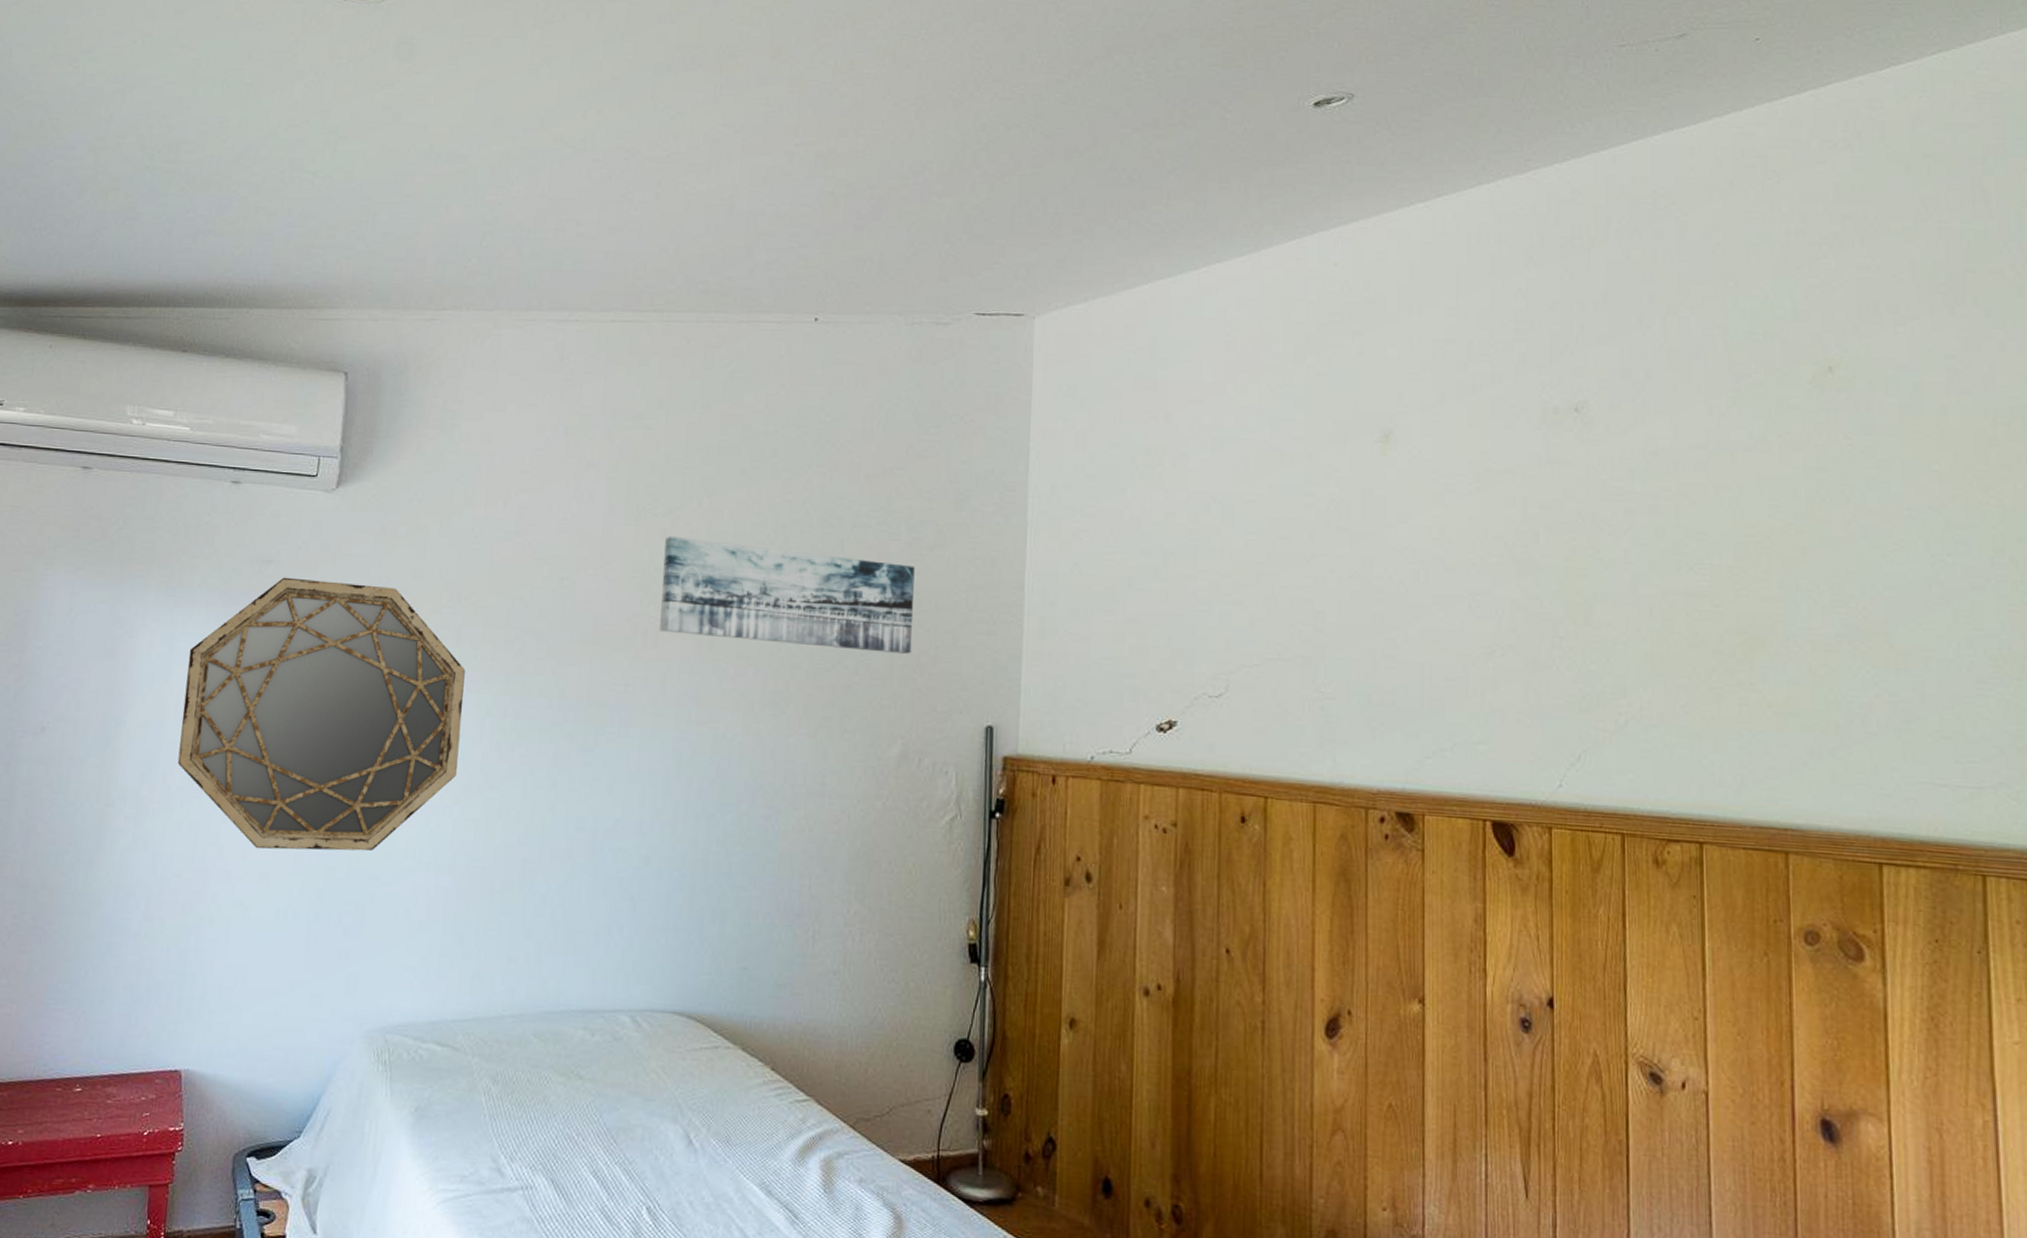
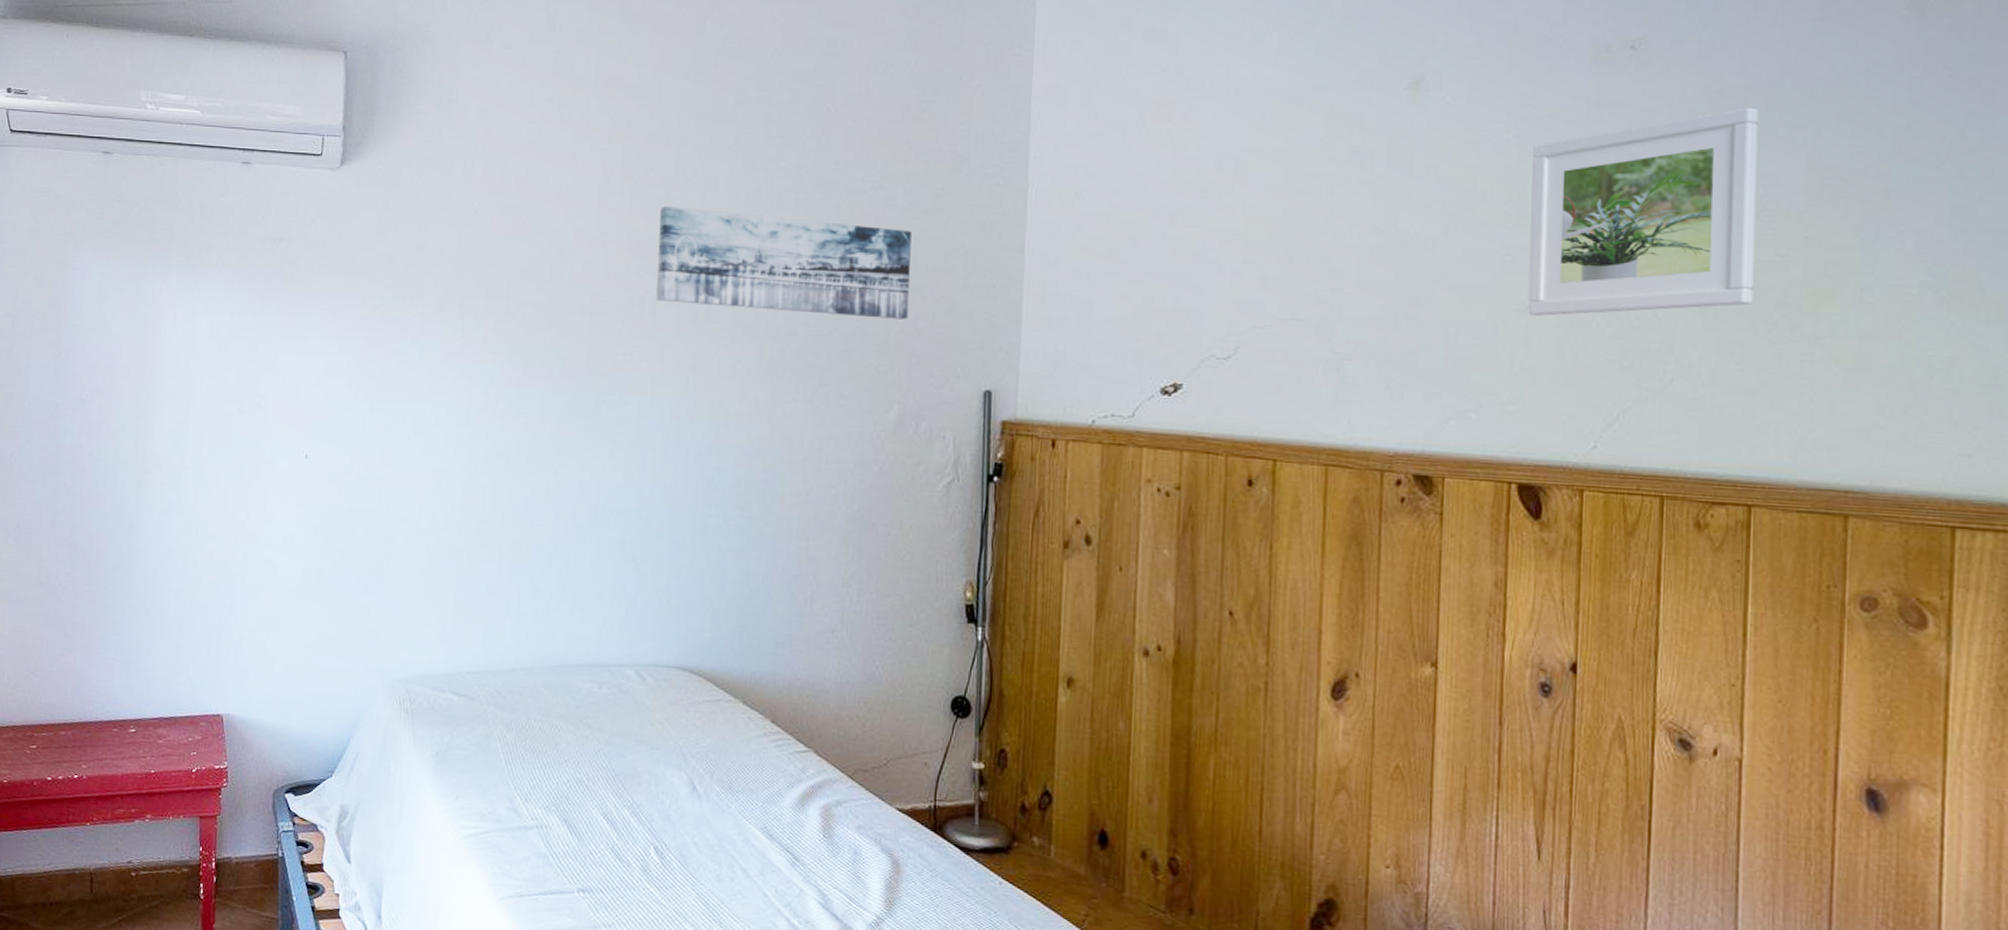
home mirror: present [177,577,465,851] -> none [205,254,469,515]
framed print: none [1493,468,1693,659] -> present [1527,107,1758,316]

